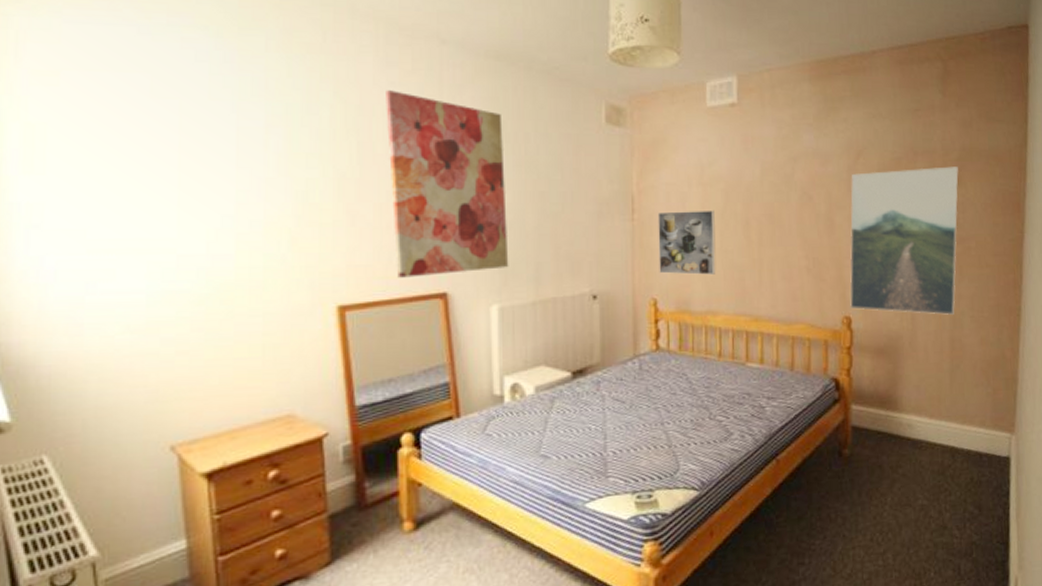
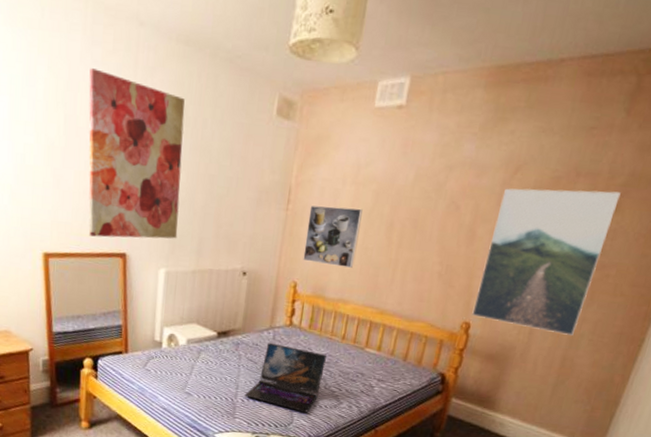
laptop: none [615,374,705,454] -> present [244,342,327,413]

